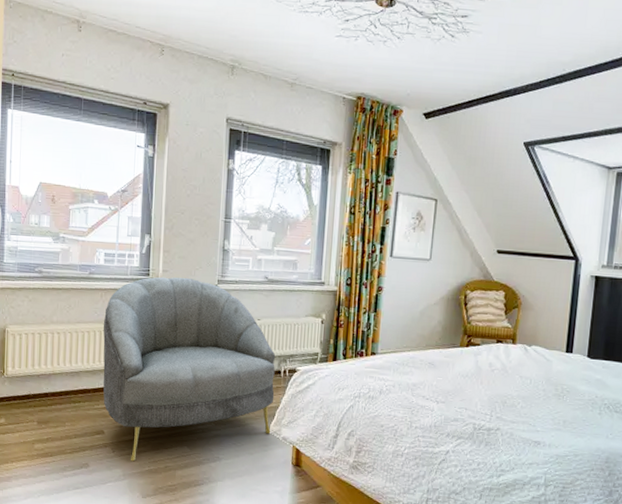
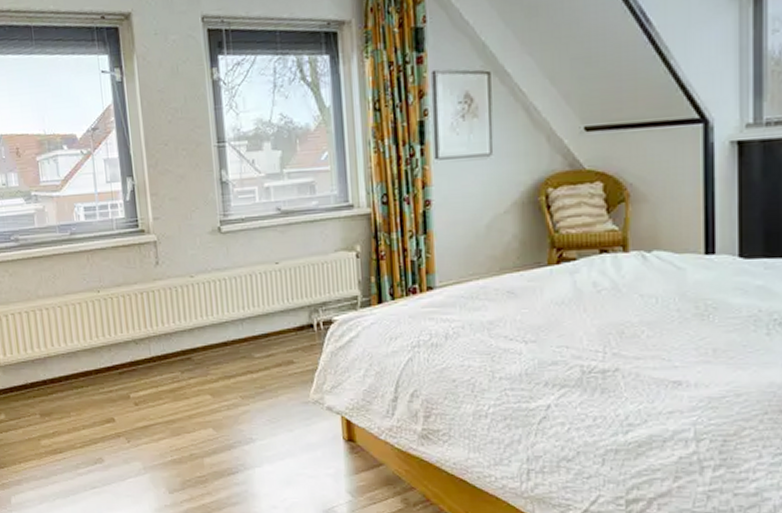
armchair: present [103,276,276,462] -> none [94,223,311,452]

